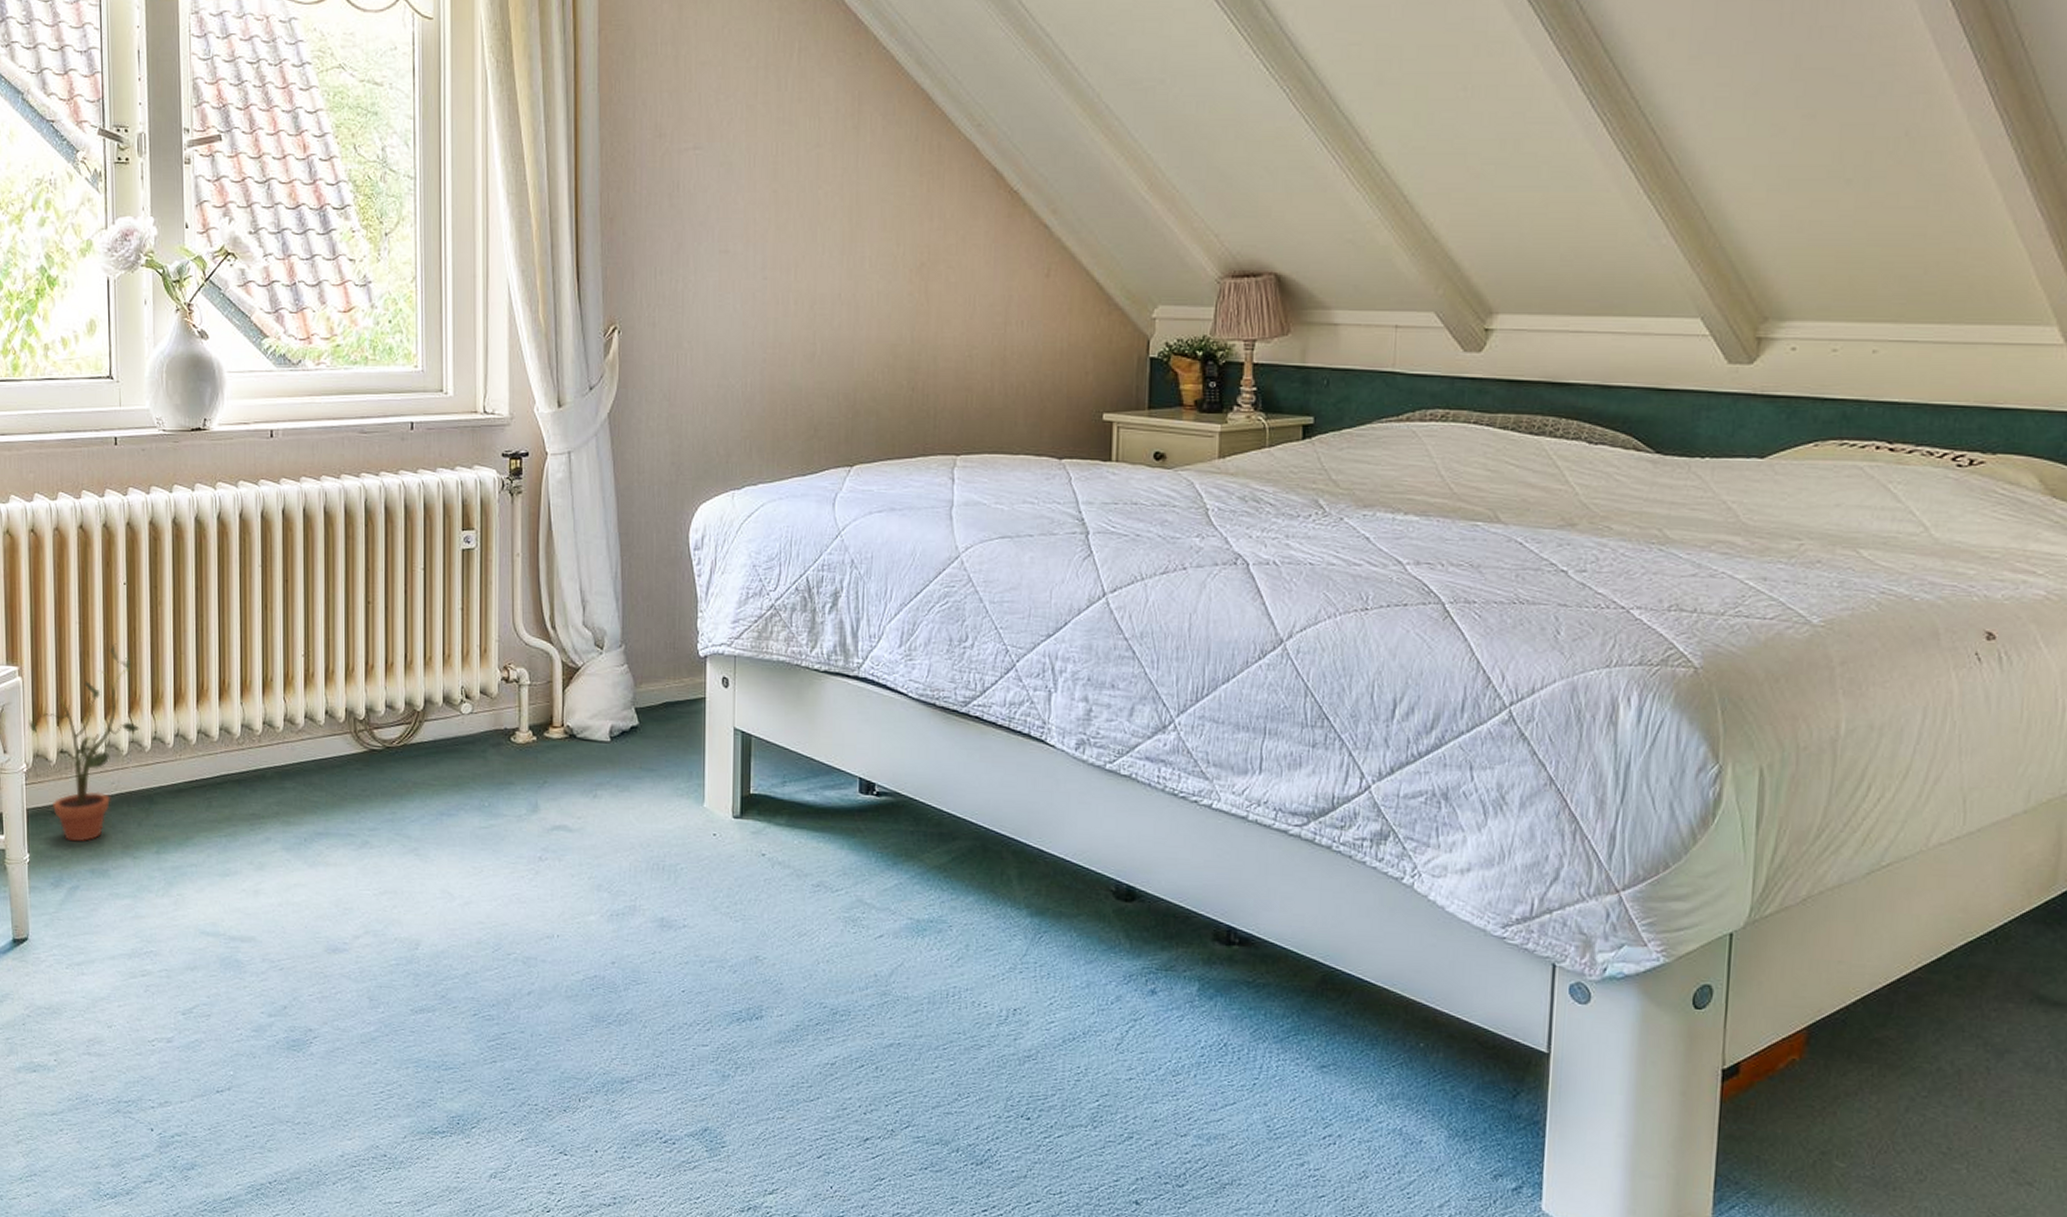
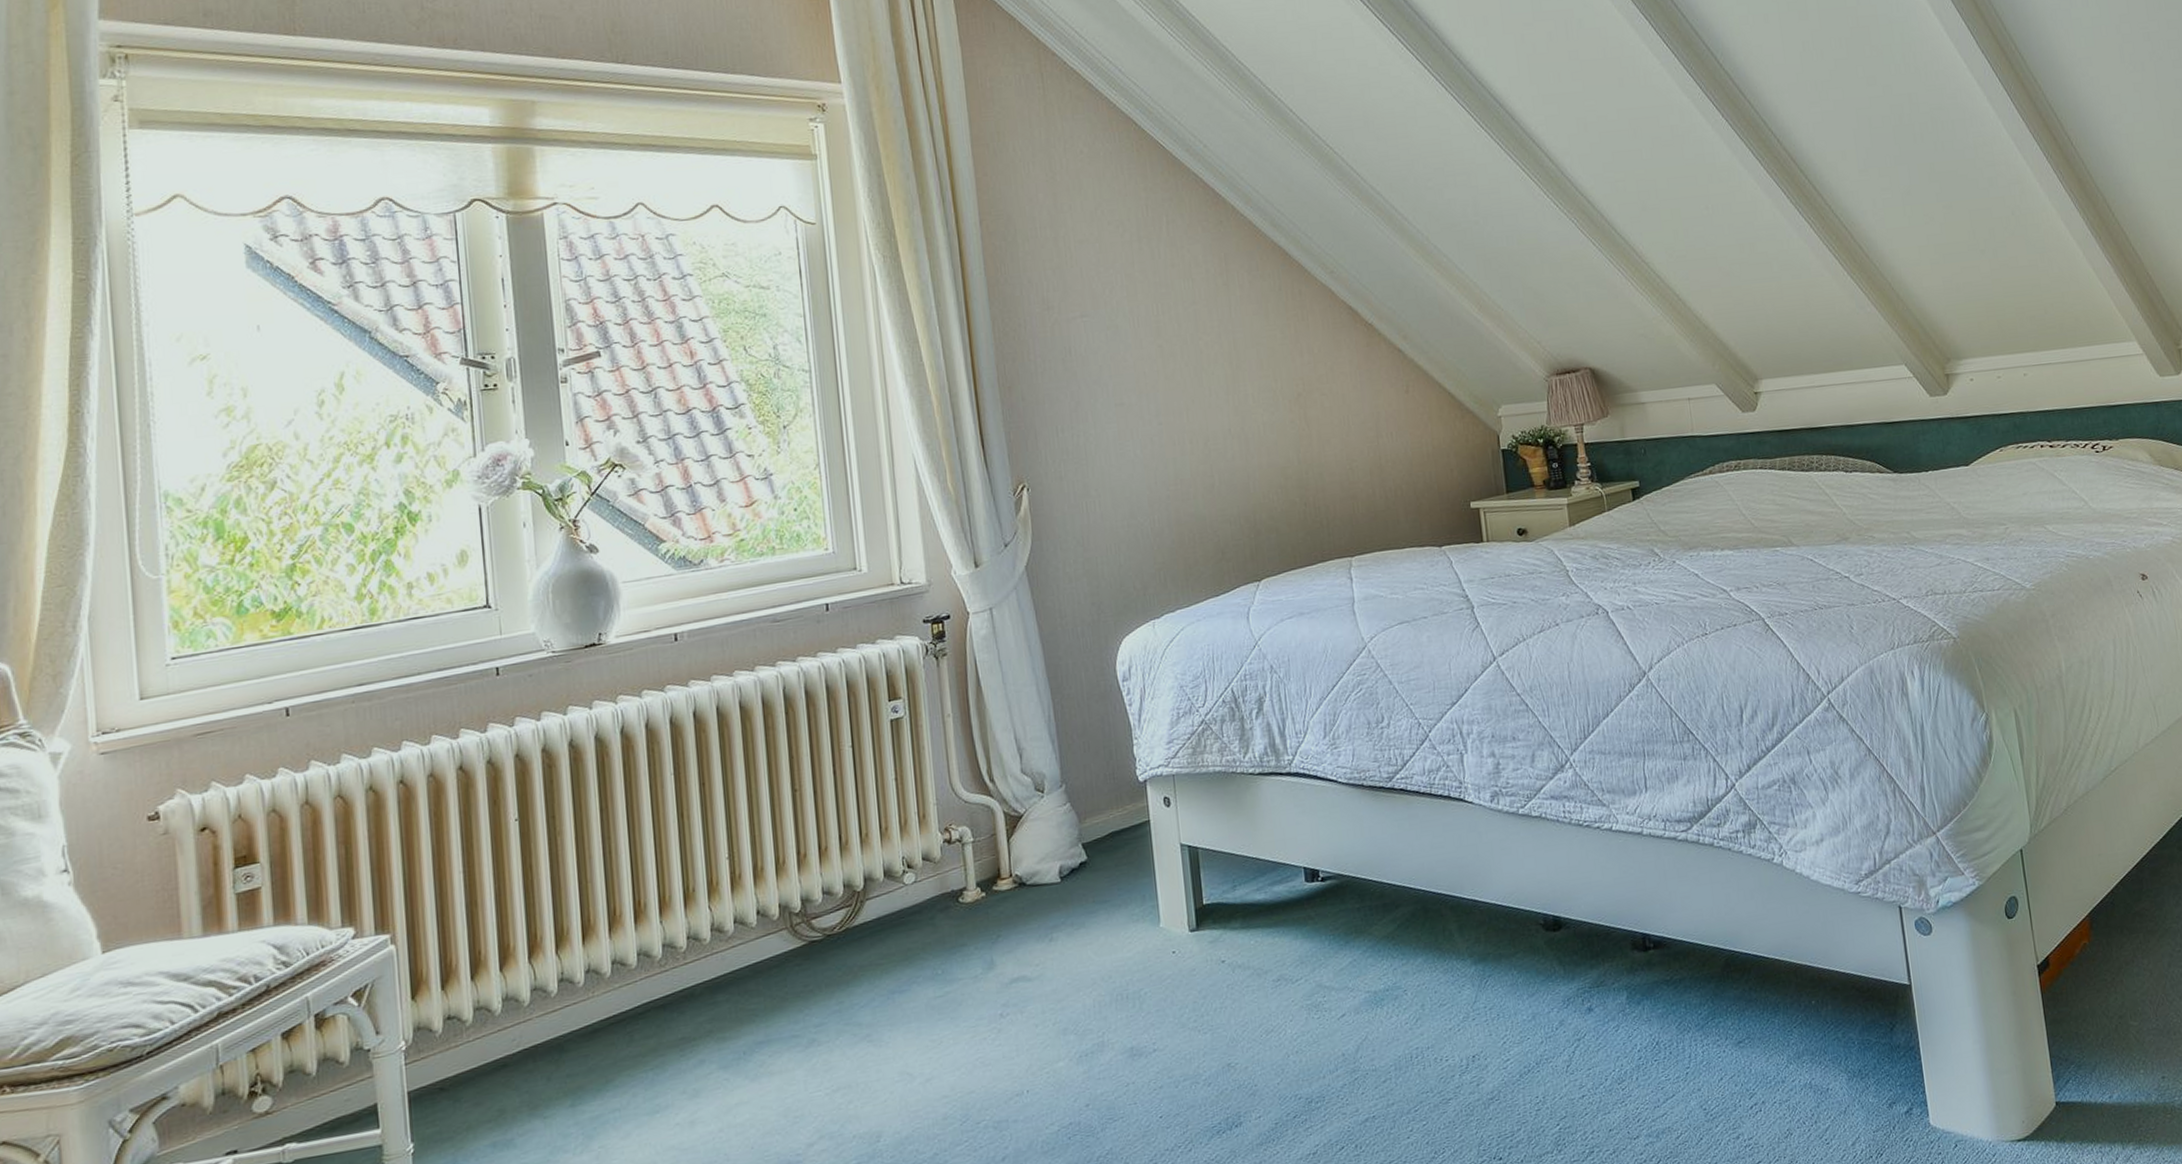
potted plant: present [29,643,140,842] -> none [406,886,543,1117]

